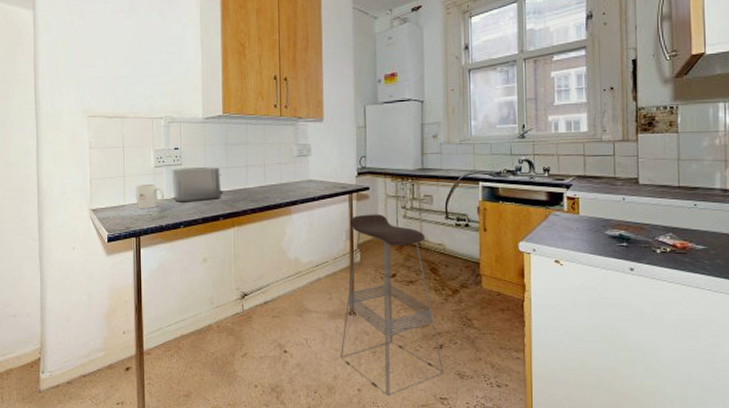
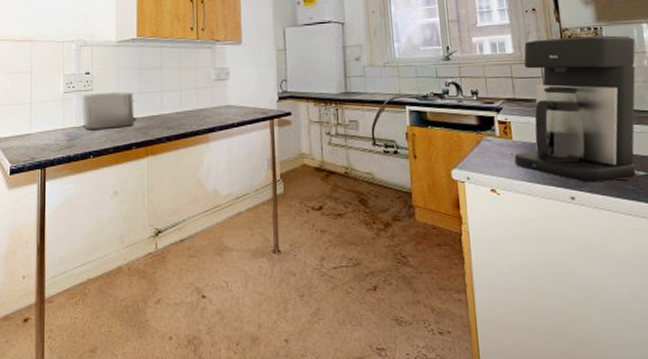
mug: present [136,183,165,209] -> none [43,110,74,138]
bar stool: present [341,214,444,396] -> none [265,141,380,347]
coffee maker: none [580,114,709,255] -> present [514,35,636,183]

